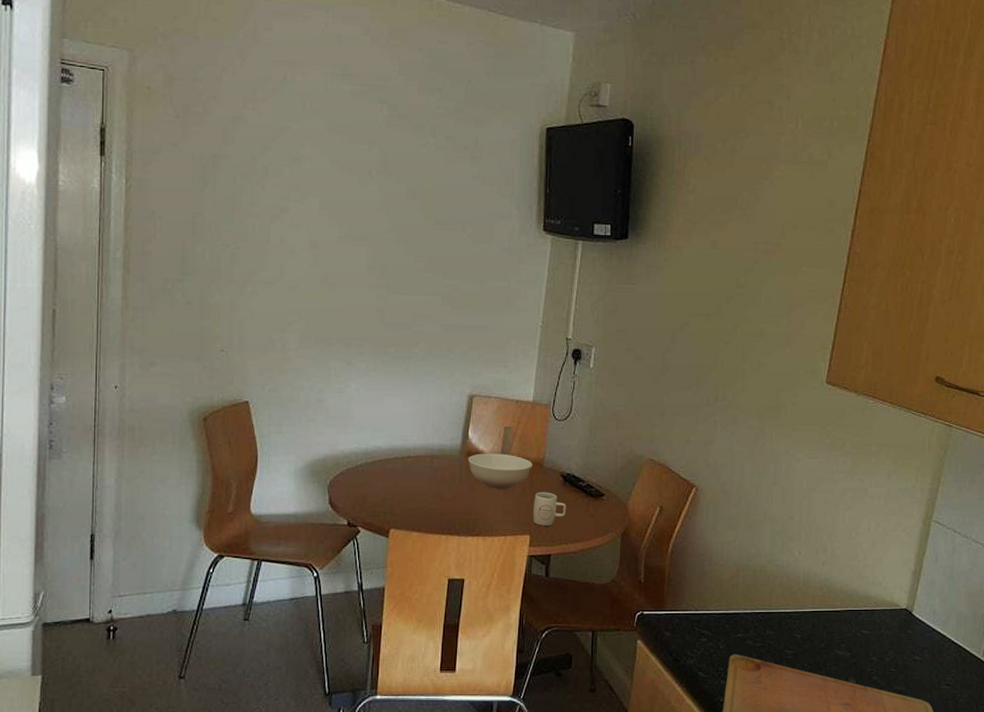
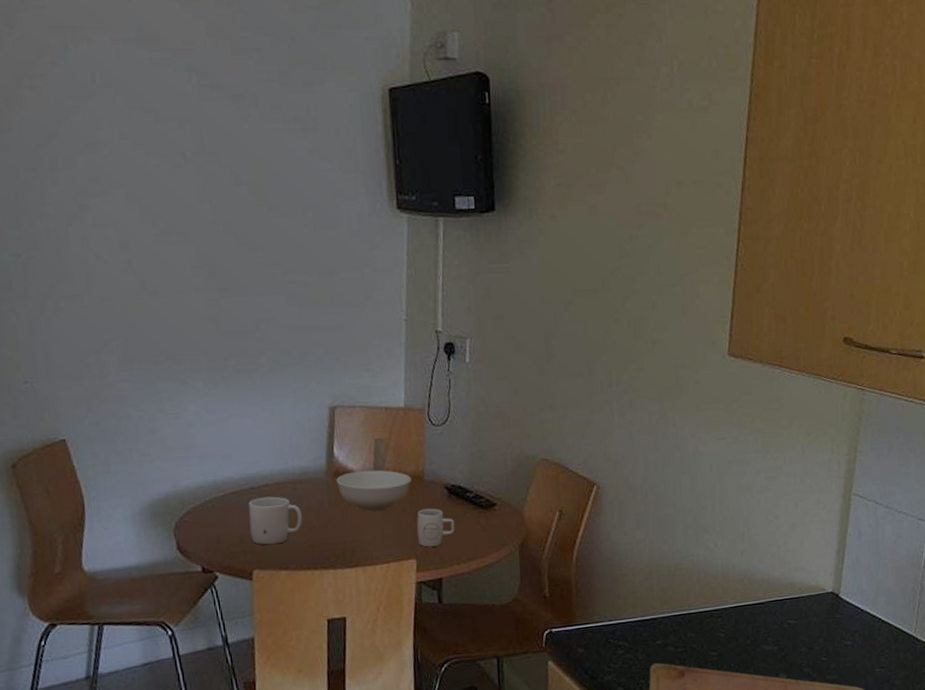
mug: none [391,467,437,509] -> present [247,496,303,545]

